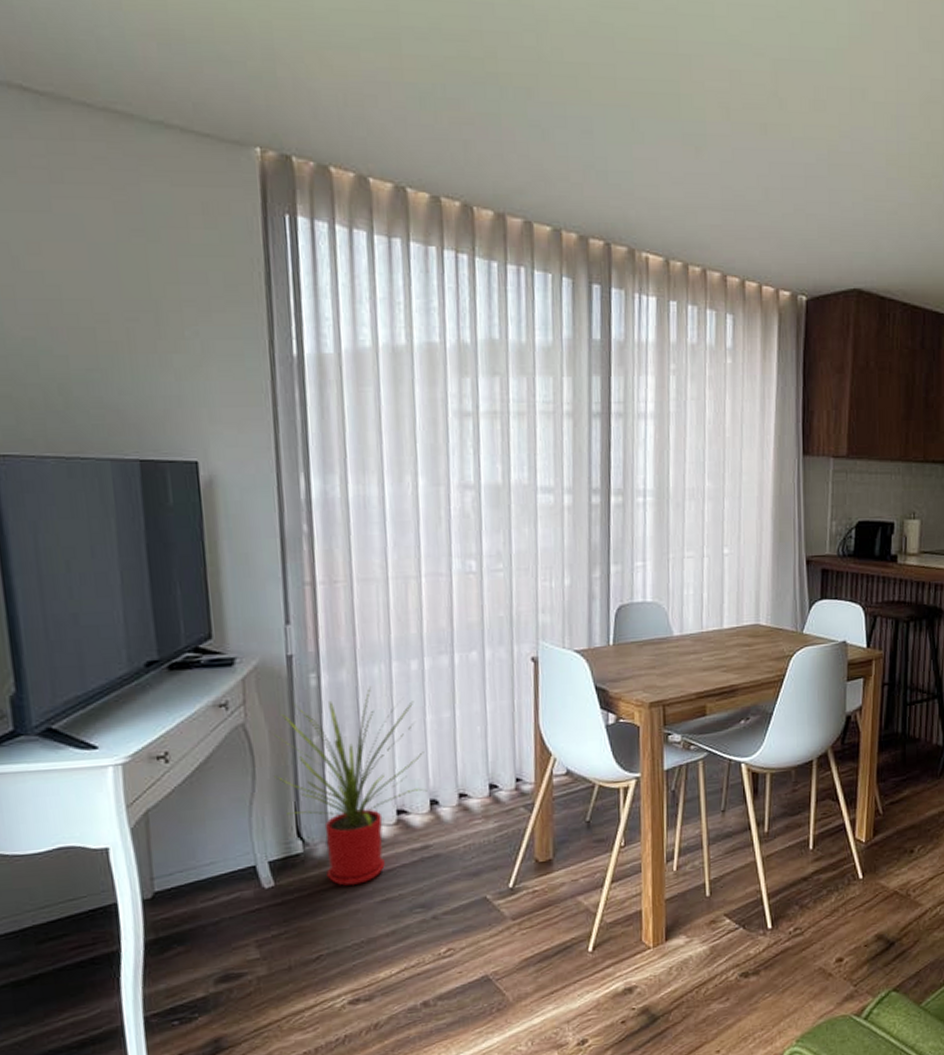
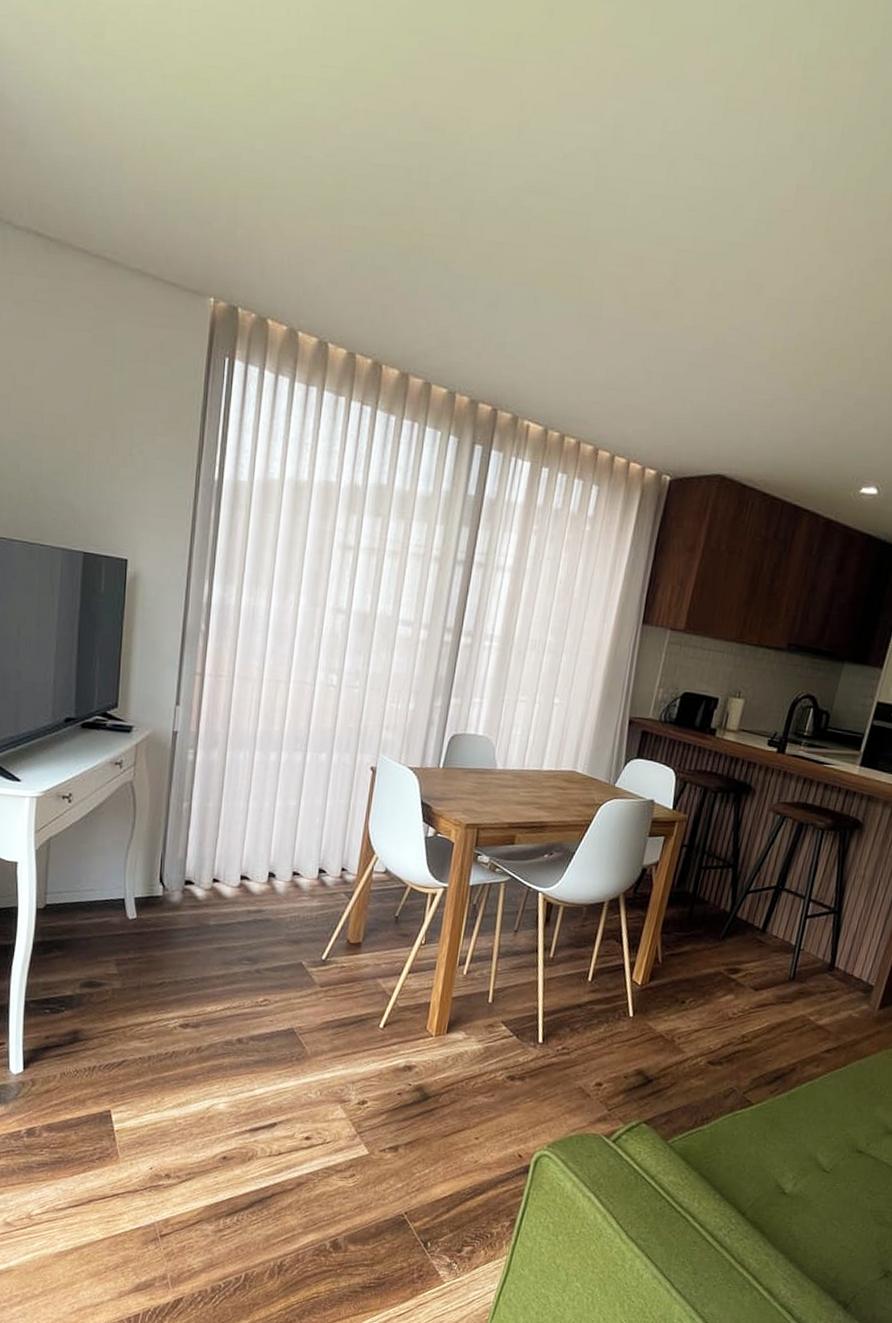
house plant: present [269,687,427,886] -> none [149,769,270,931]

